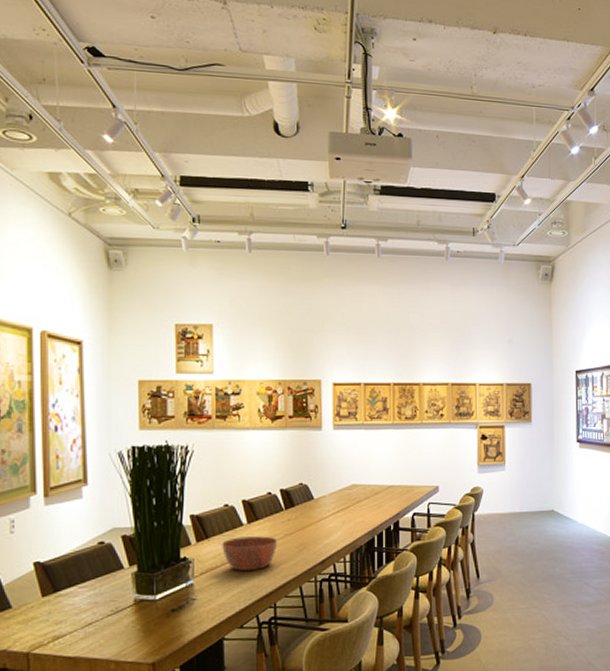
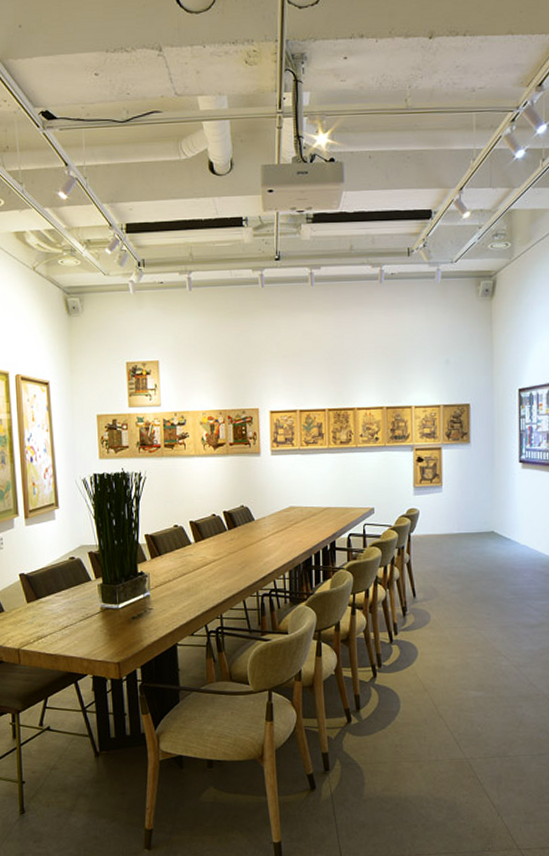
bowl: present [222,536,278,571] -> none [173,554,223,585]

